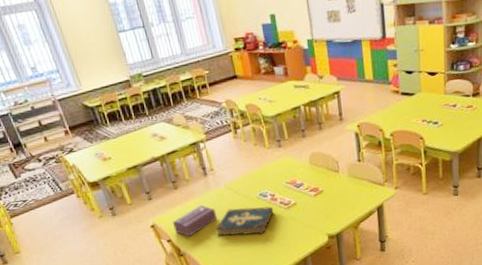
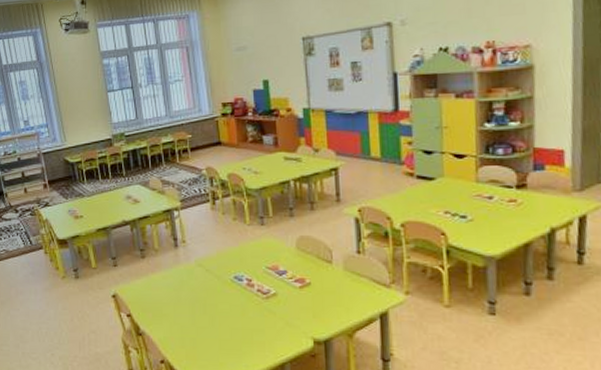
tissue box: present [173,205,218,237] -> none [136,280,184,315]
book: present [215,206,274,236] -> none [180,289,249,325]

